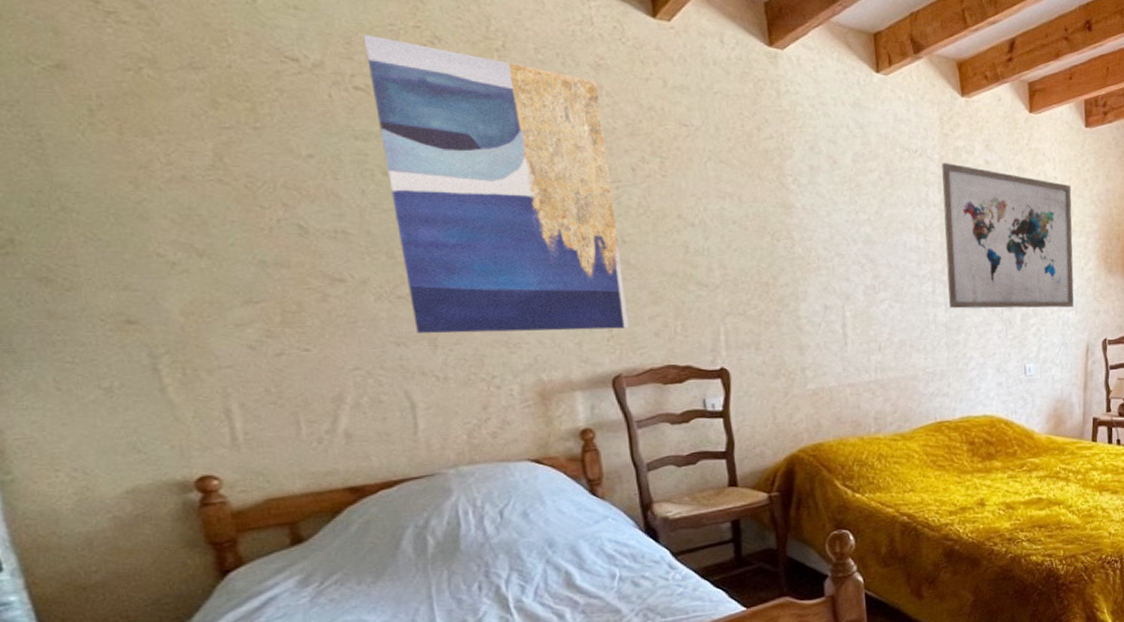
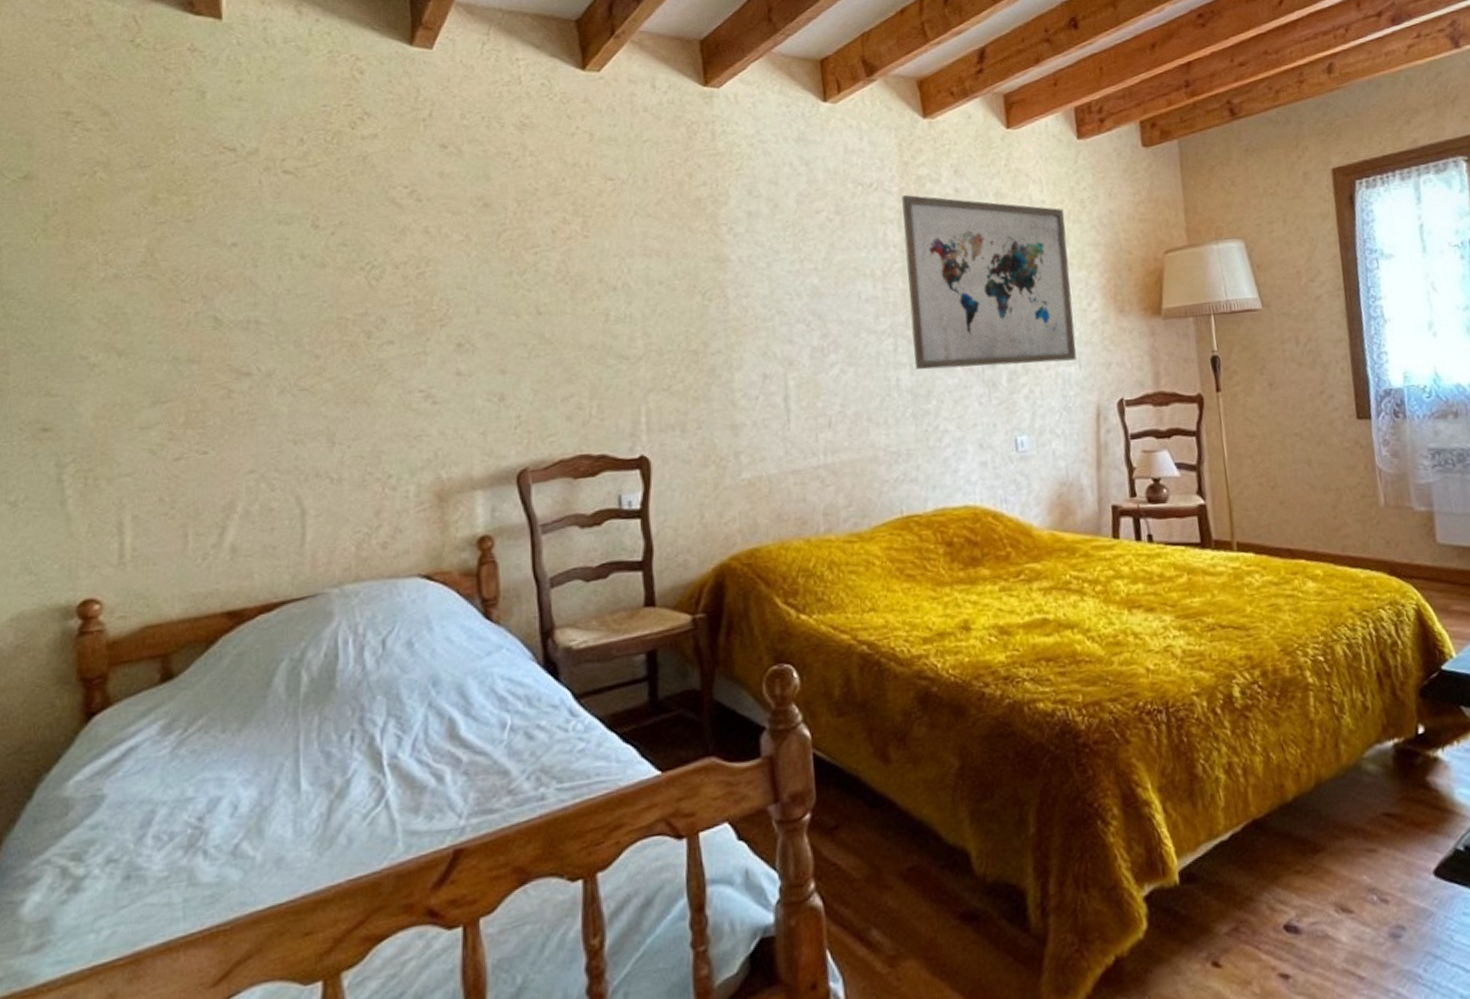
wall art: present [363,35,630,334] -> none [297,118,540,429]

